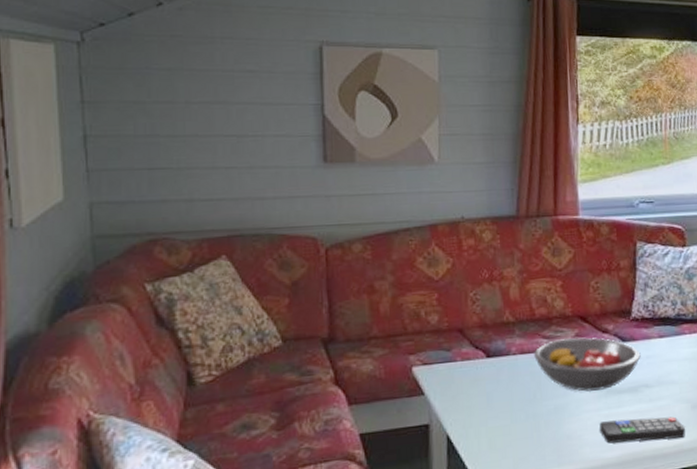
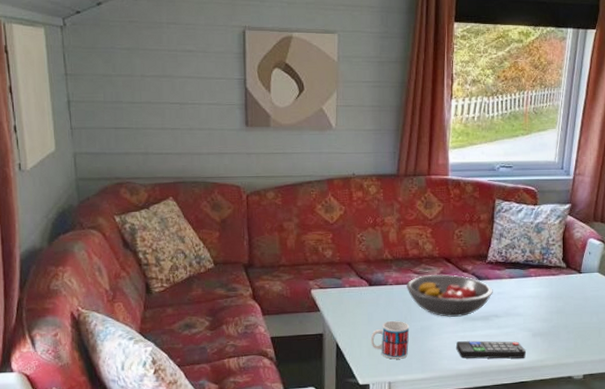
mug: none [491,400,540,452] -> present [370,320,410,359]

